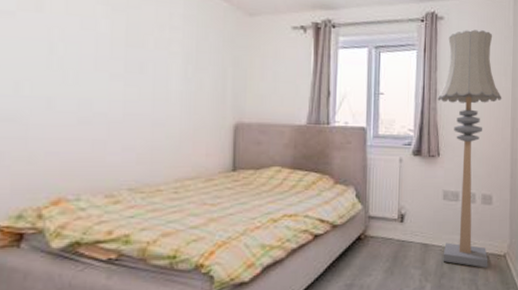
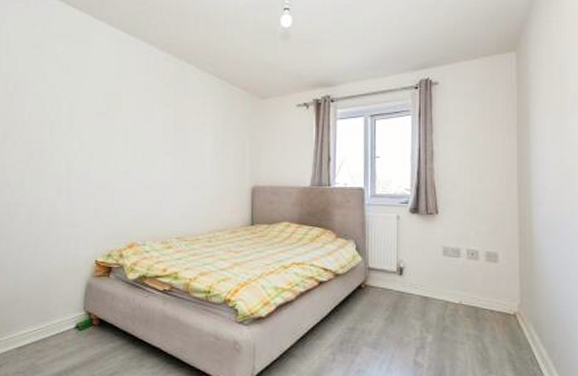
floor lamp: present [438,29,502,268] -> none [434,91,506,326]

